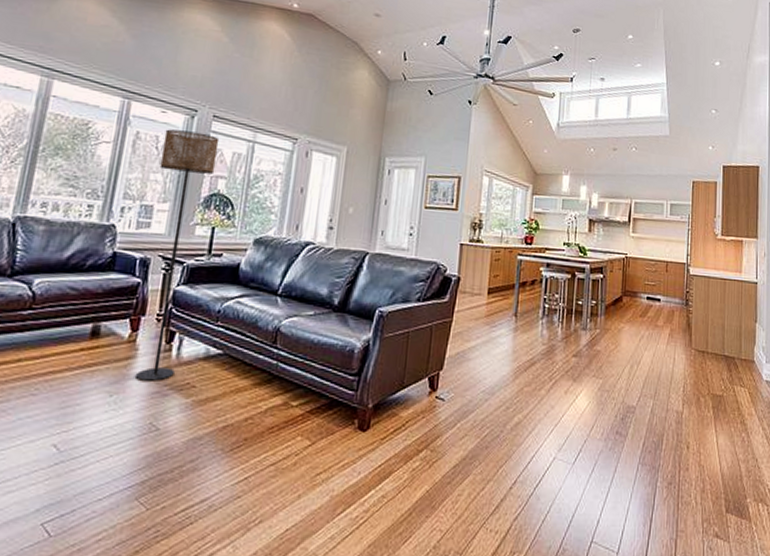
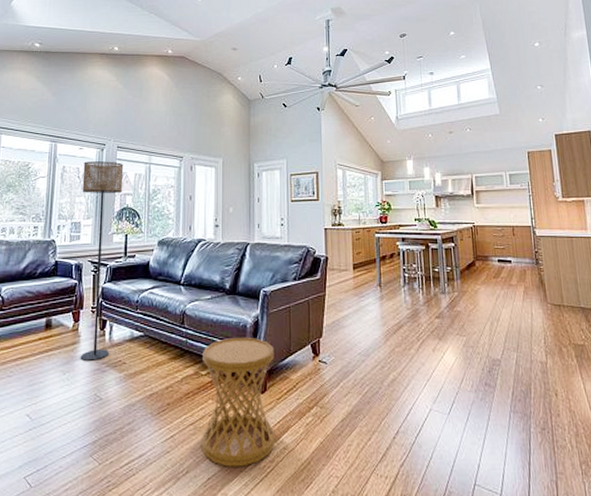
side table: none [281,364,385,517] -> present [200,338,275,467]

